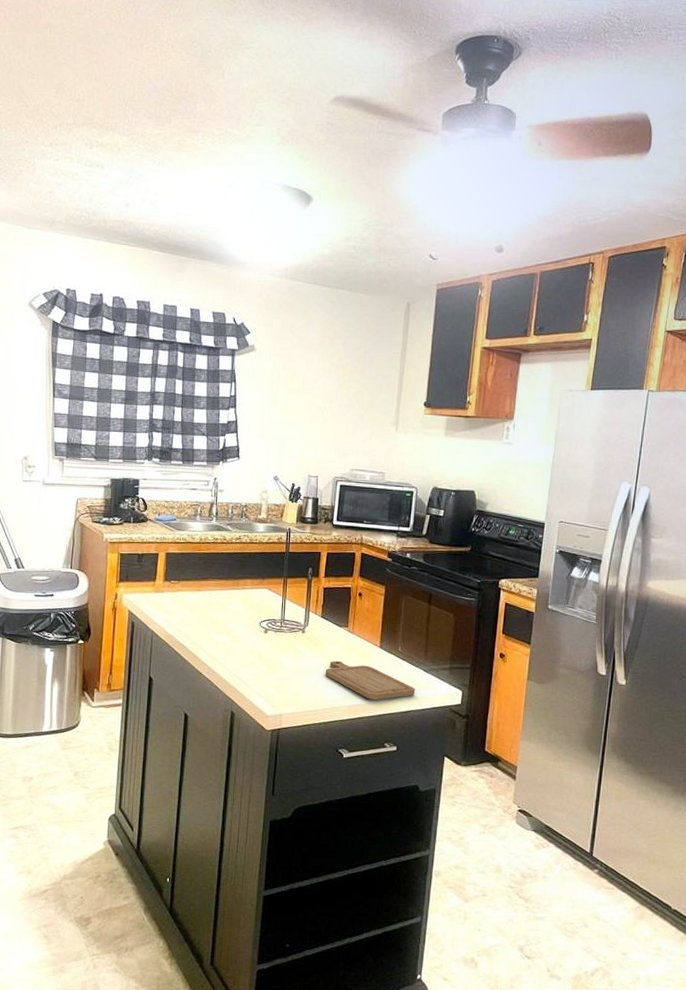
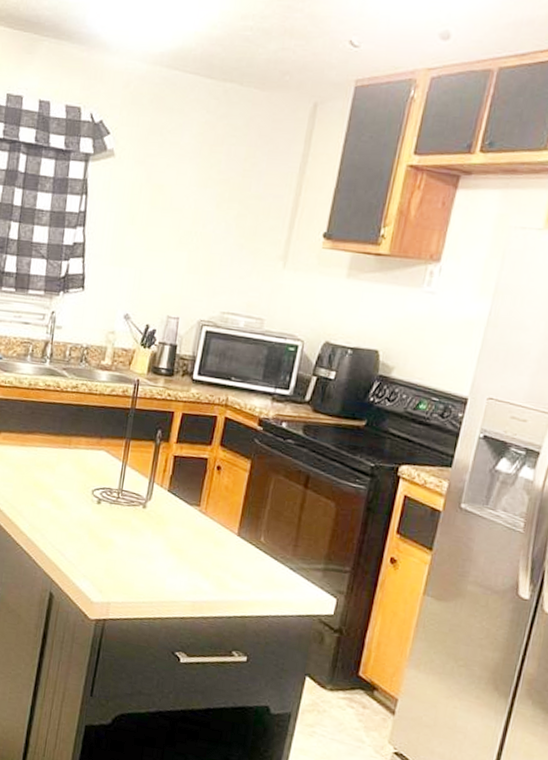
chopping board: present [325,660,415,700] -> none [166,545,277,599]

